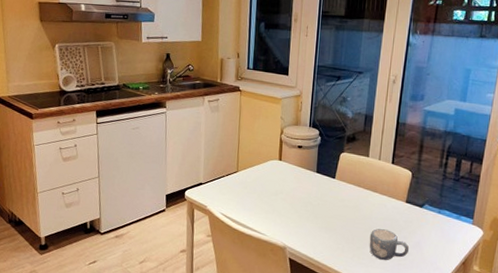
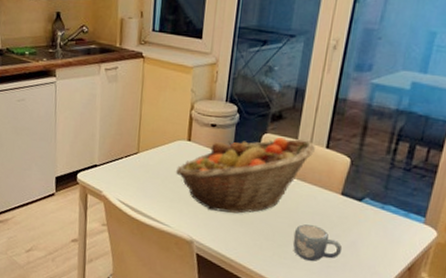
fruit basket: none [269,156,383,222] -> present [175,137,315,214]

